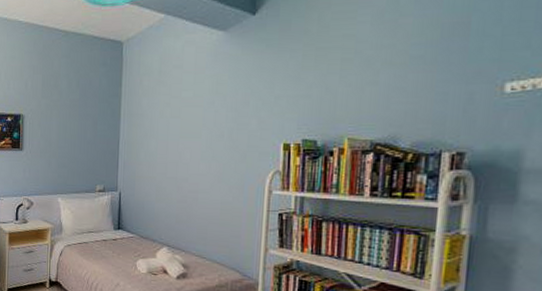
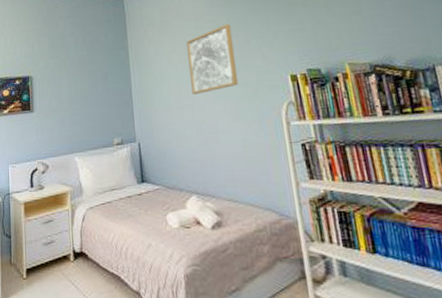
wall art: none [179,82,232,152] -> present [186,24,239,95]

